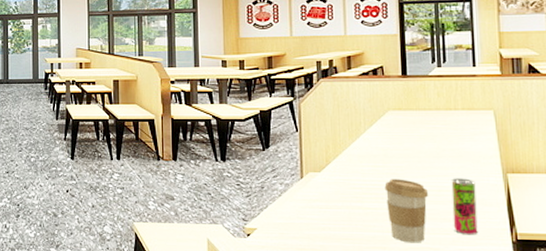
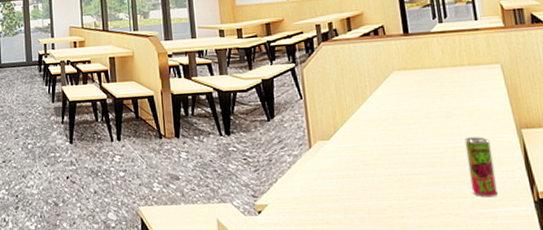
coffee cup: present [384,179,428,243] -> none [396,142,444,210]

